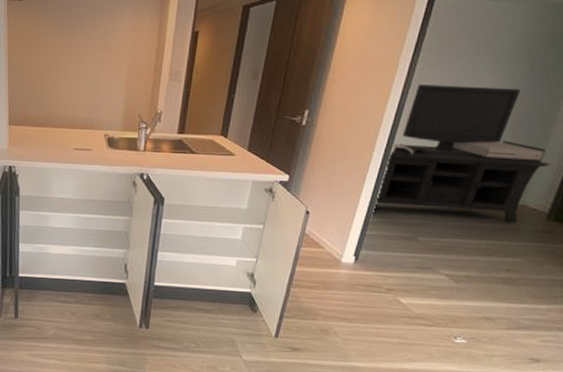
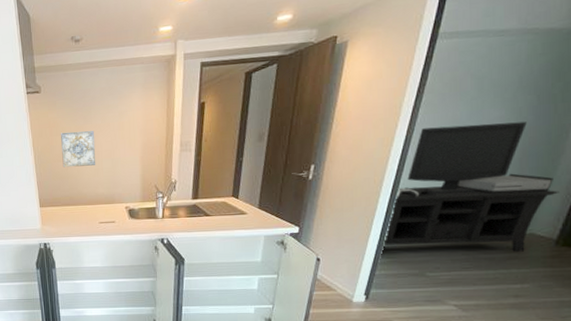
wall art: none [39,46,78,85] -> present [61,130,96,168]

